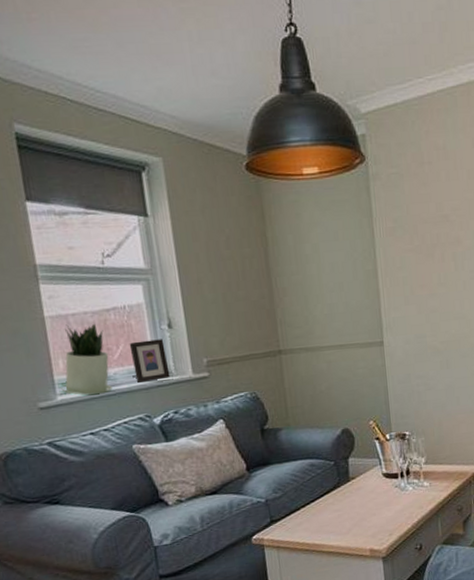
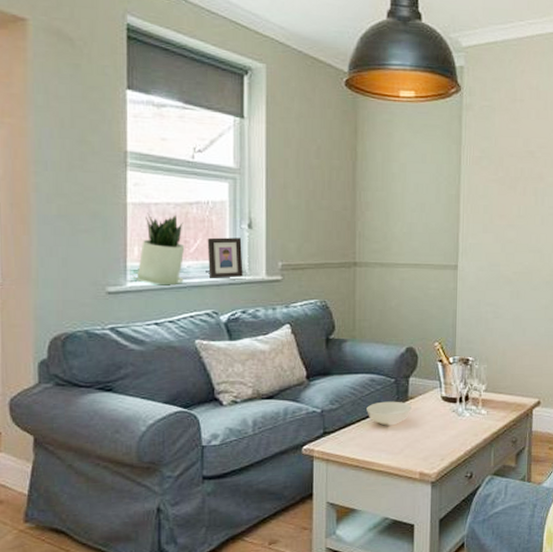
bowl: none [310,483,354,509] -> present [367,401,412,426]

